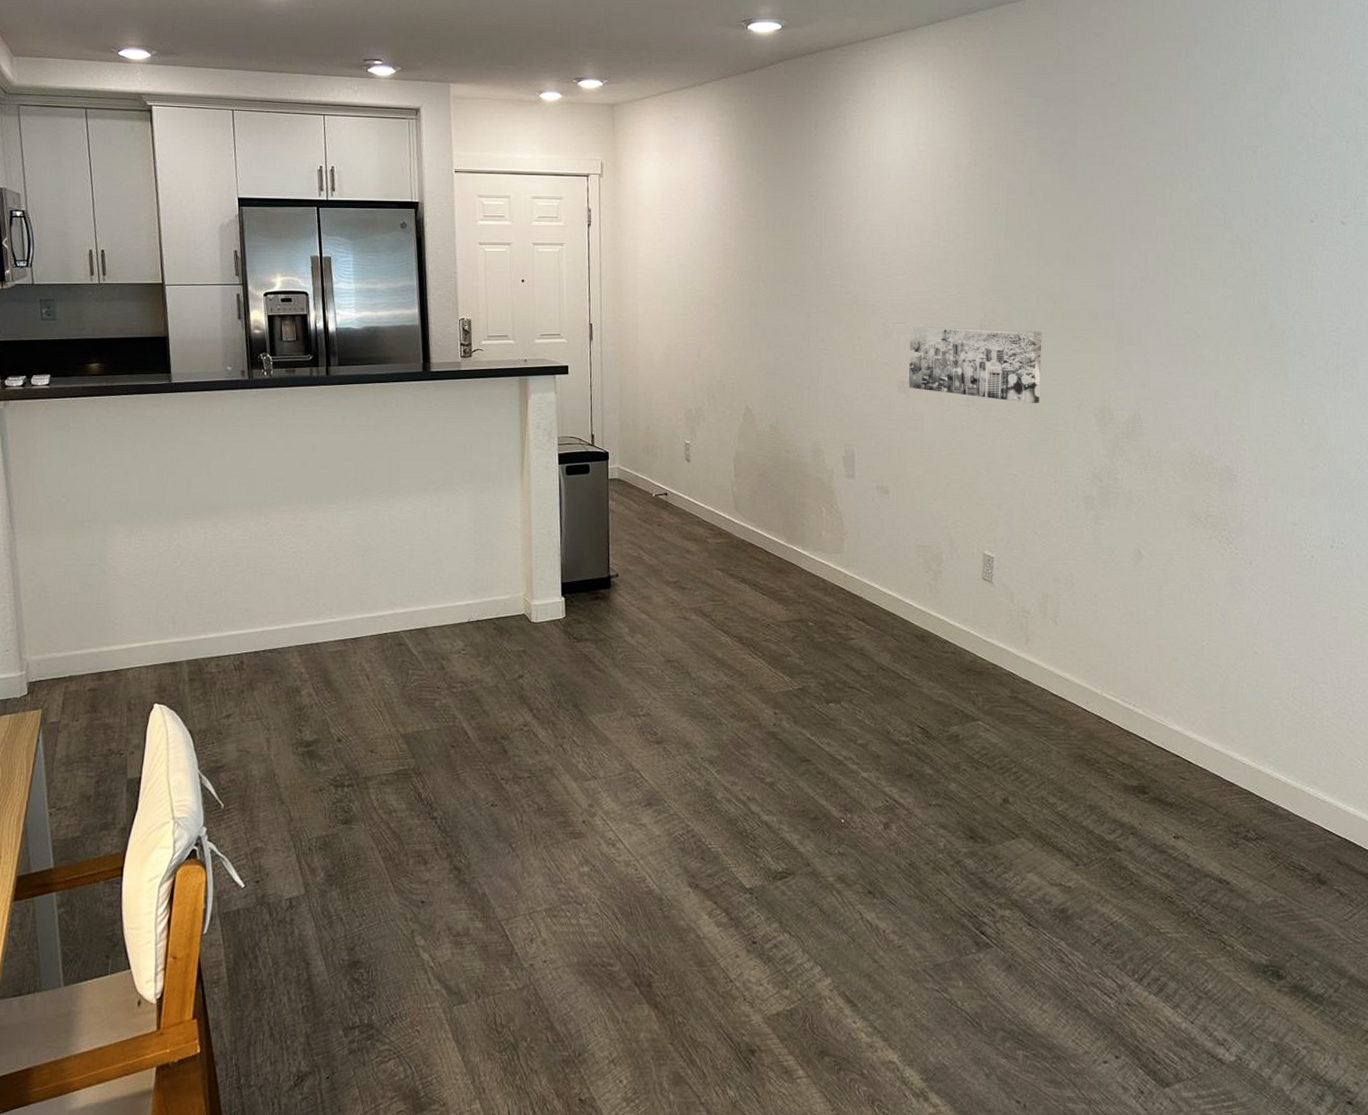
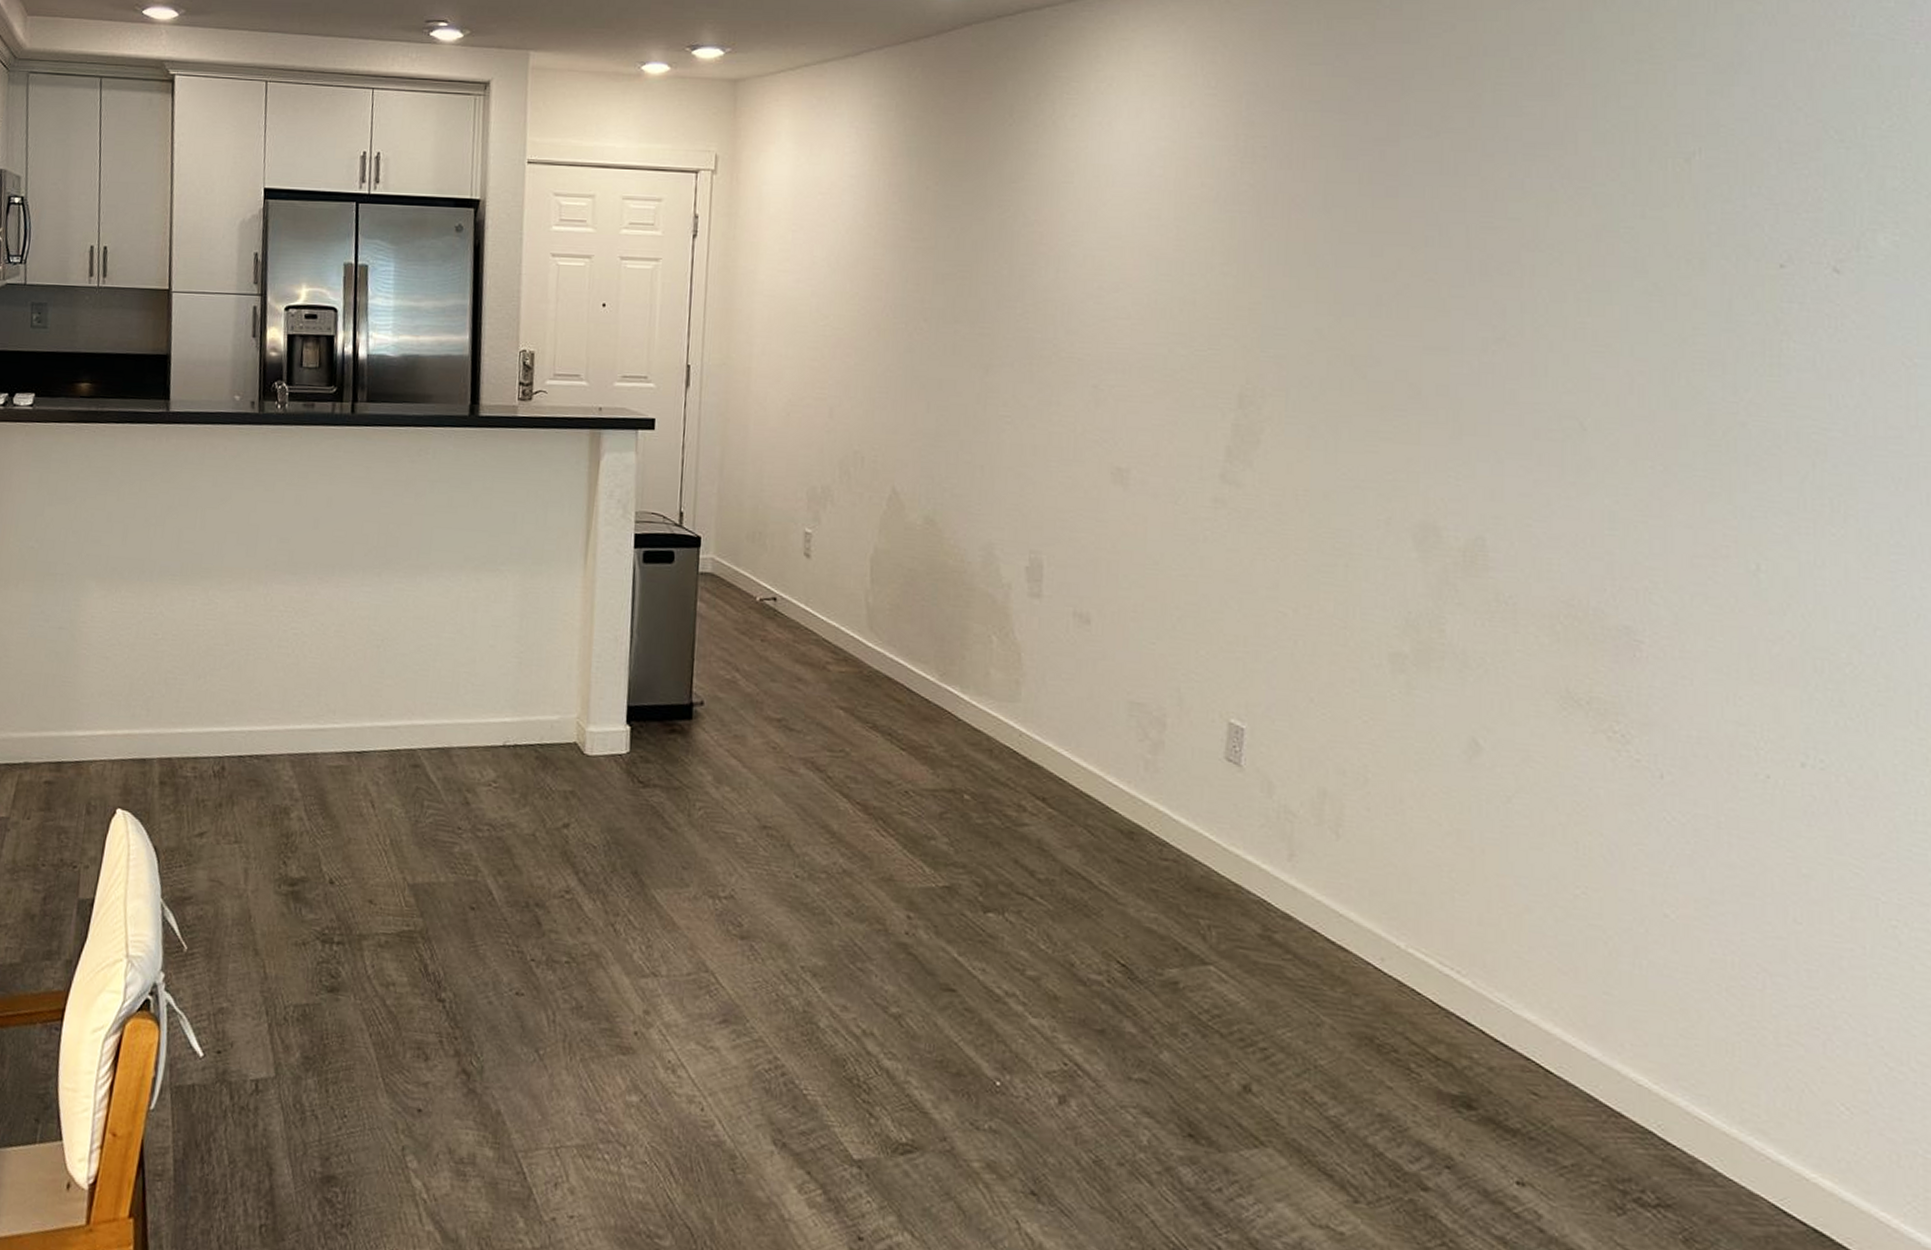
wall art: present [908,327,1042,404] -> none [1127,392,1334,513]

